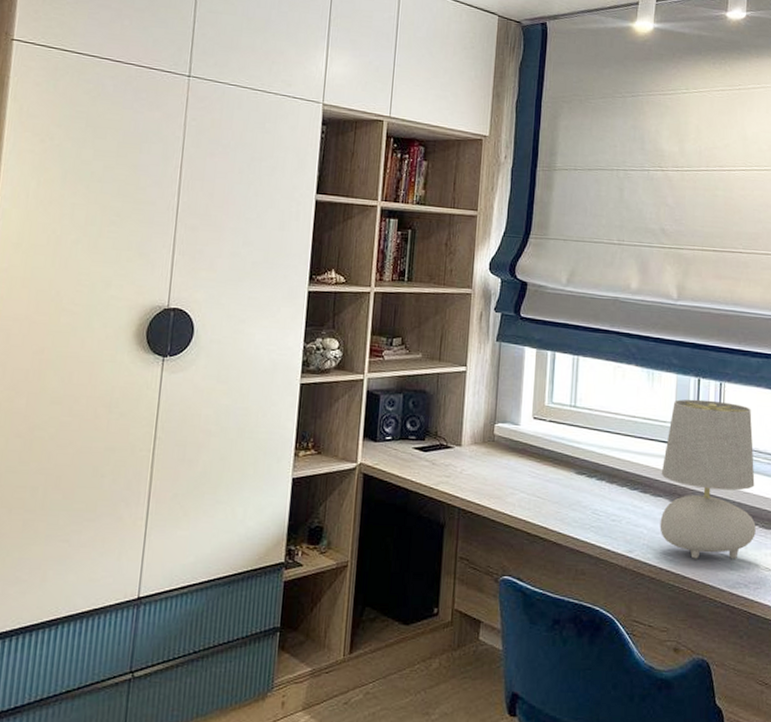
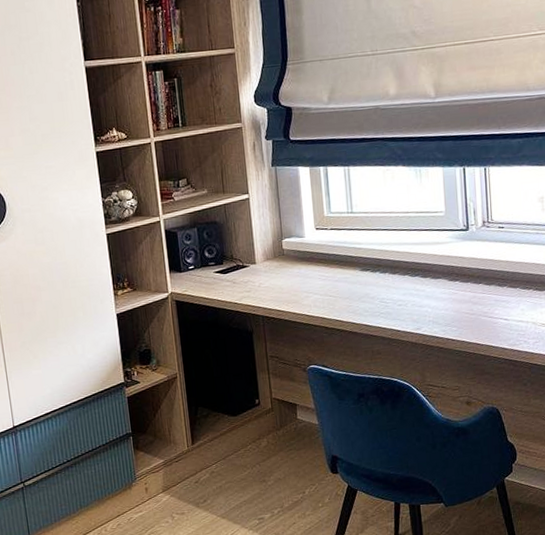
table lamp: present [660,399,756,559] -> none [438,184,530,327]

